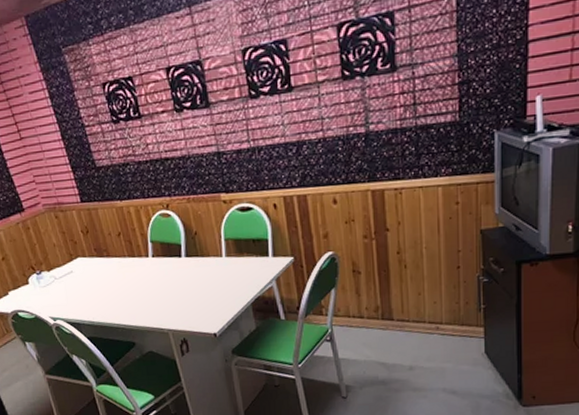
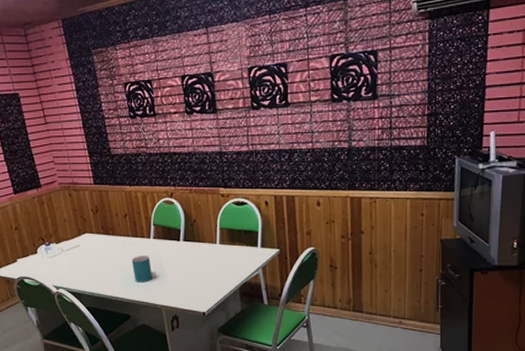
cup: none [130,275,156,307] -> present [131,255,153,282]

